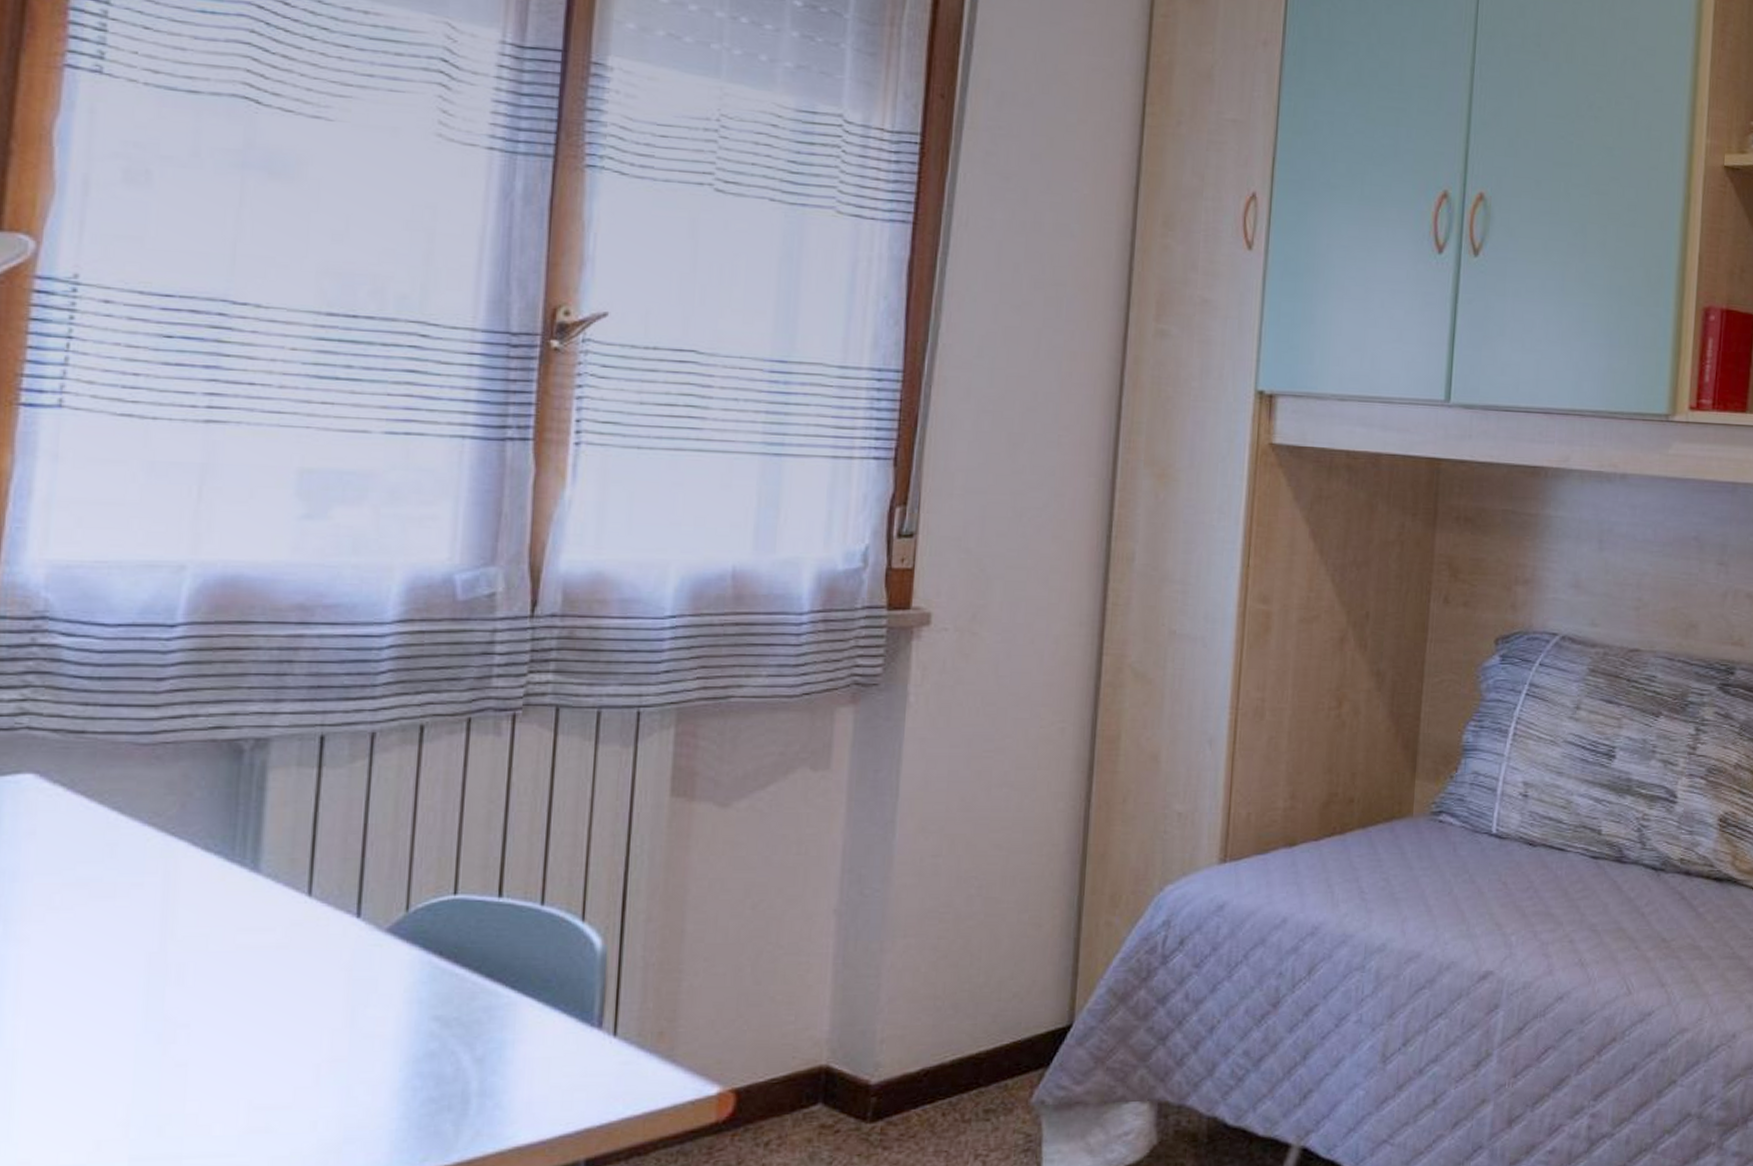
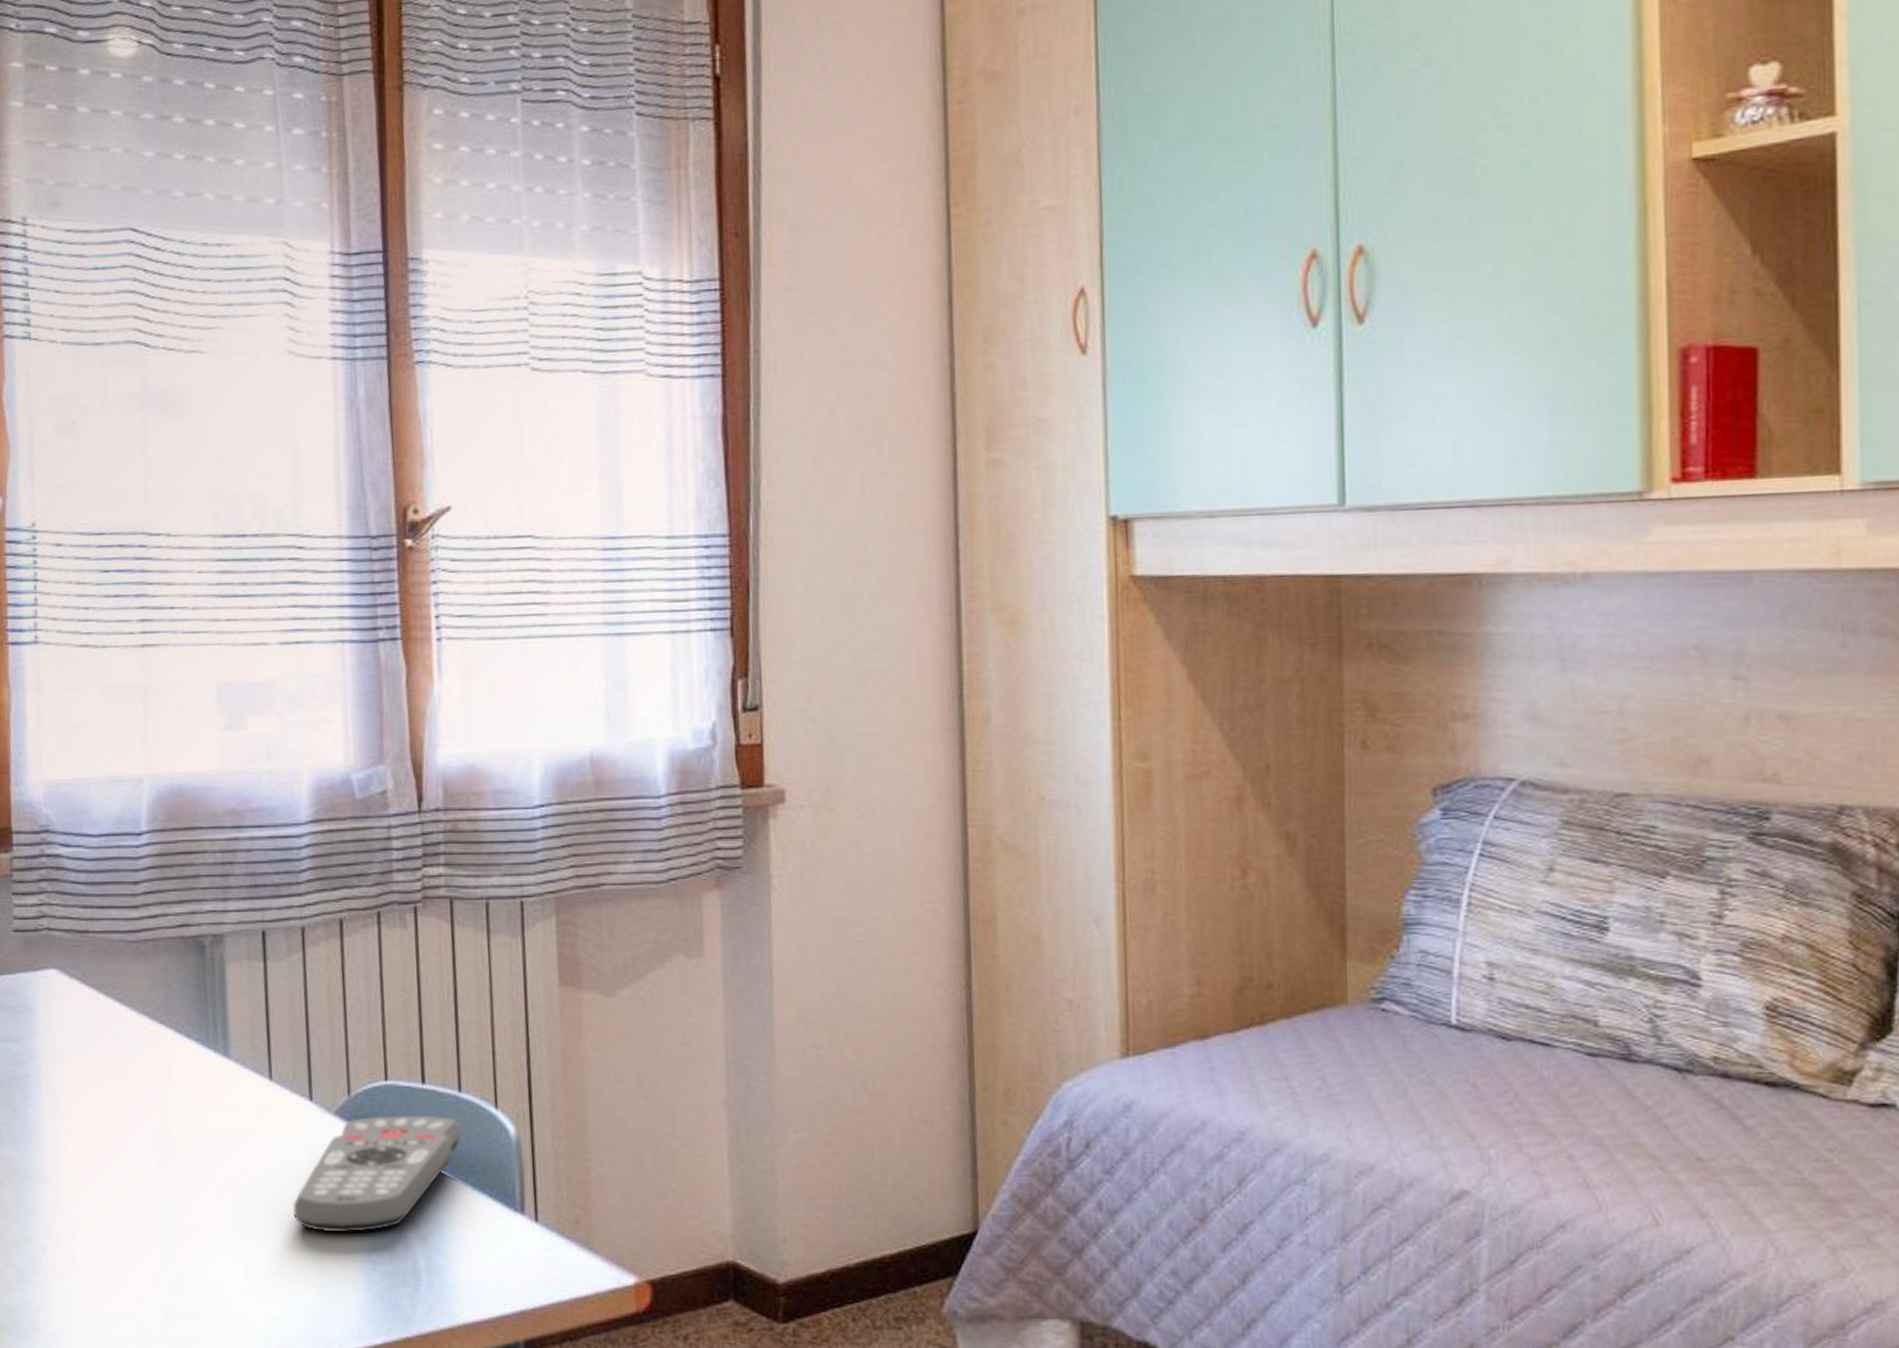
remote control: none [319,930,538,1059] -> present [293,1115,461,1233]

